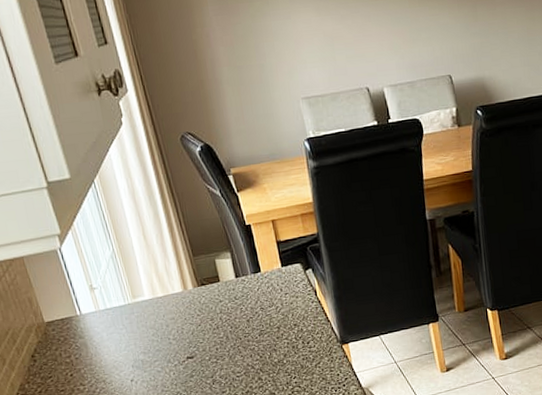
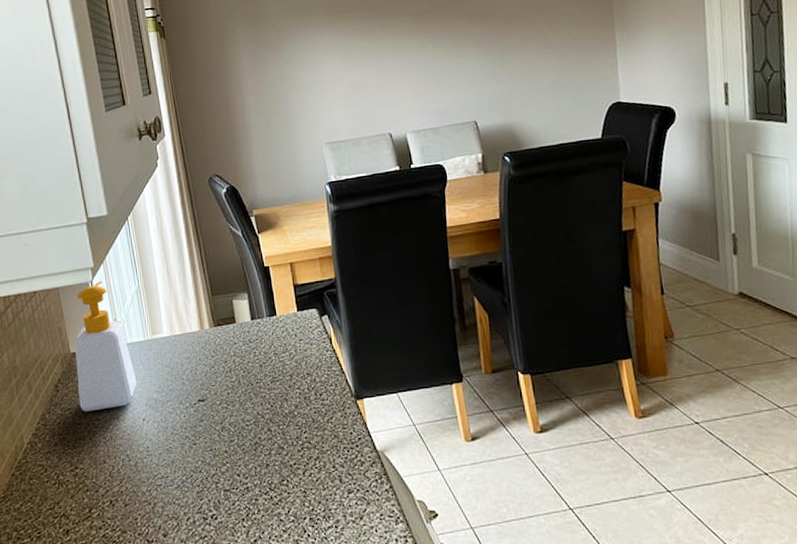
soap bottle: none [45,246,121,379] -> present [74,280,137,412]

